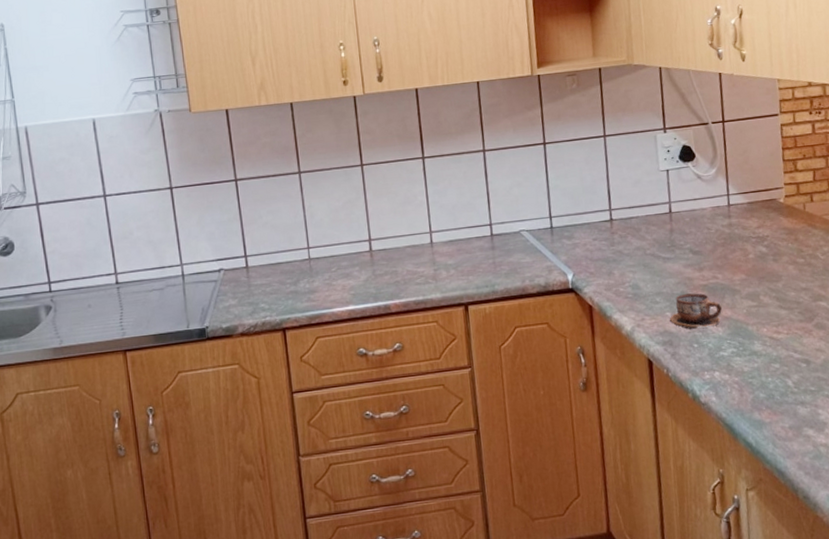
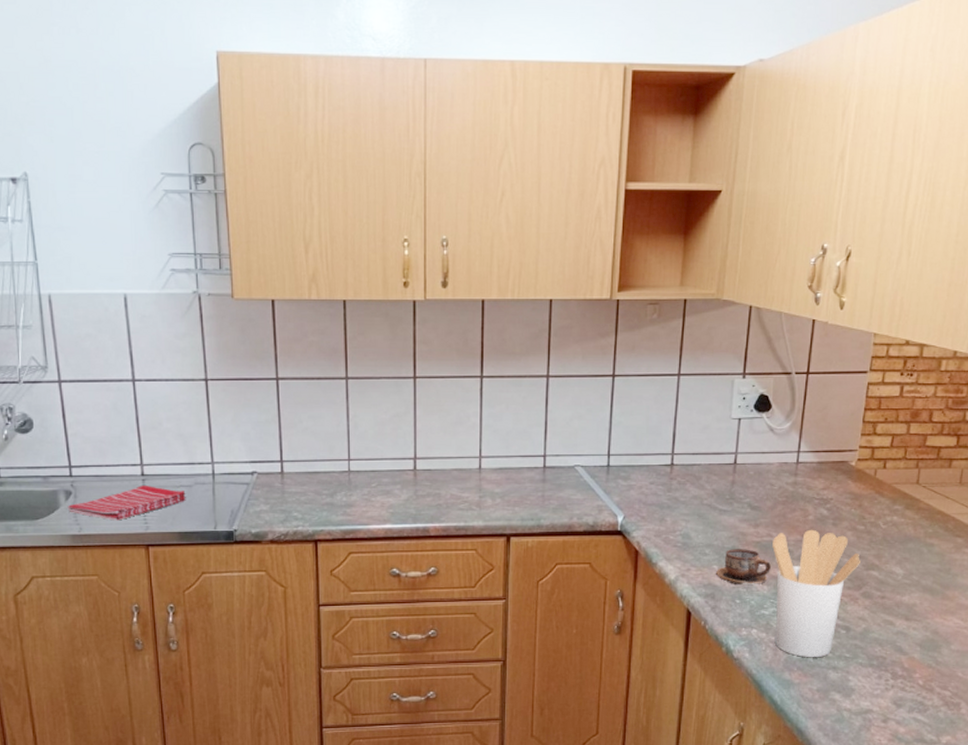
dish towel: none [48,293,159,330] -> present [67,486,186,521]
utensil holder: none [719,267,807,395] -> present [772,529,860,657]

